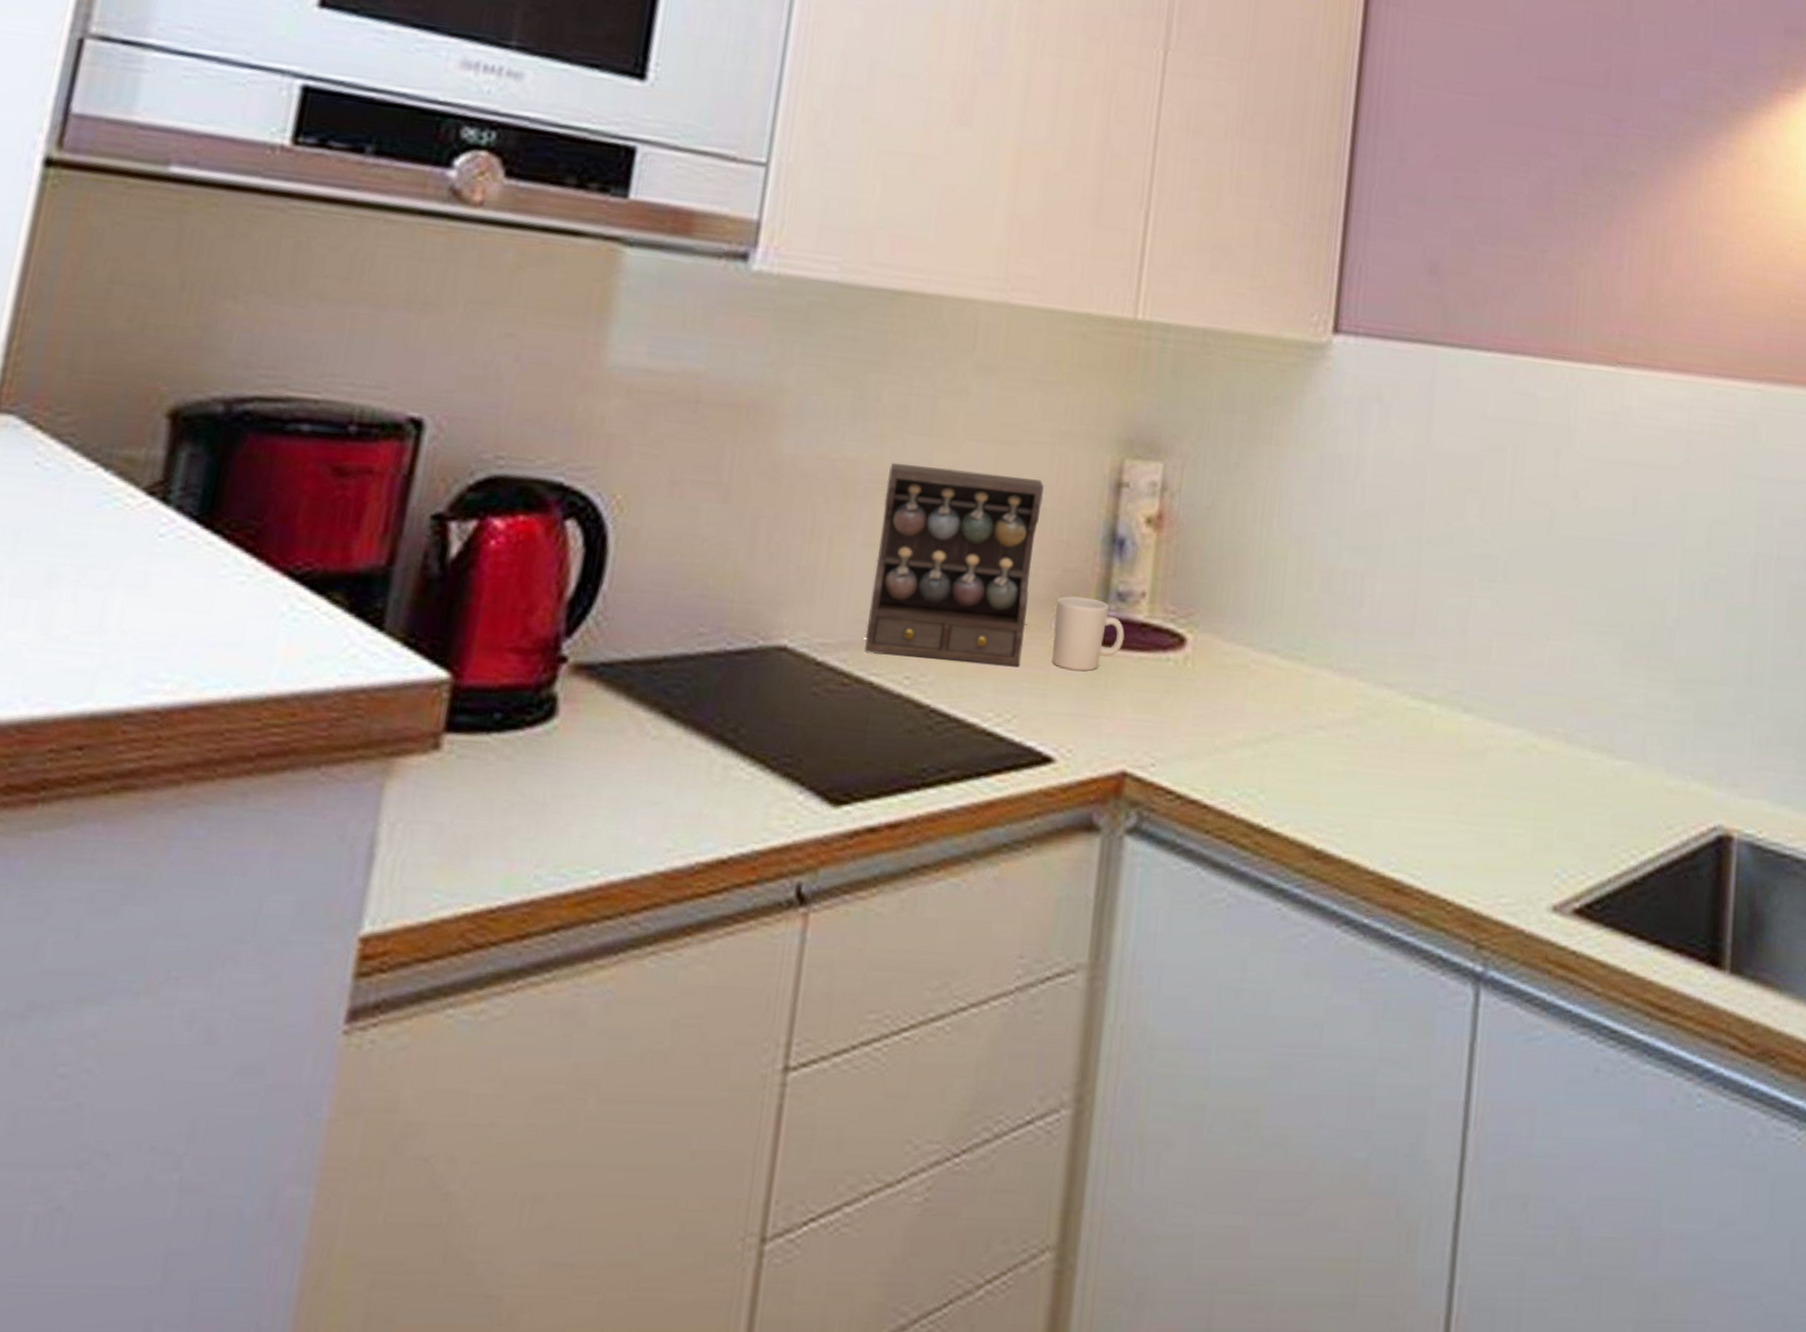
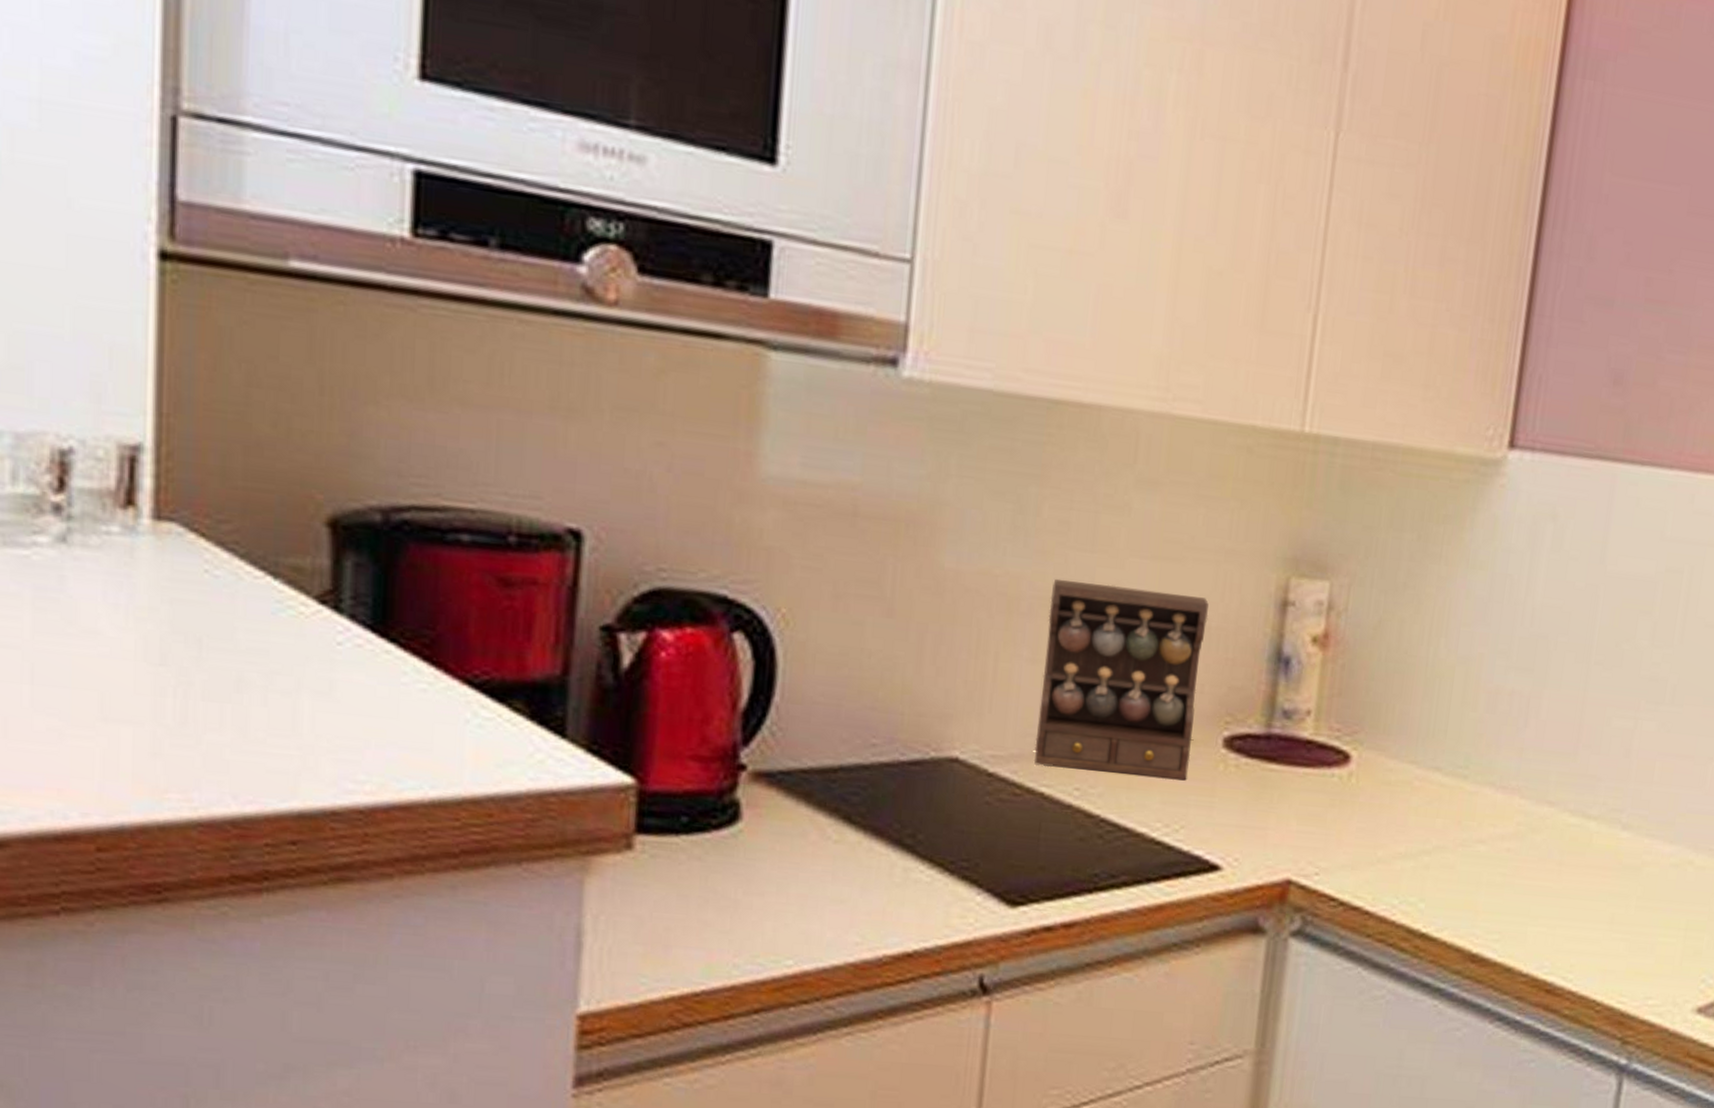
mug: present [1052,596,1125,672] -> none [1218,713,1290,786]

